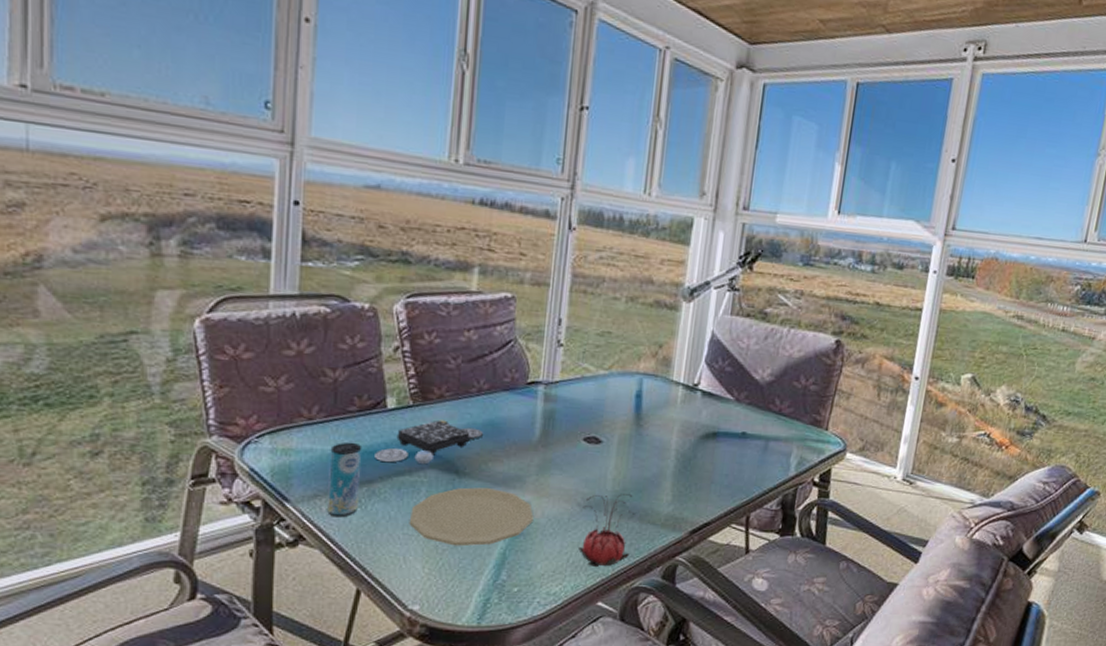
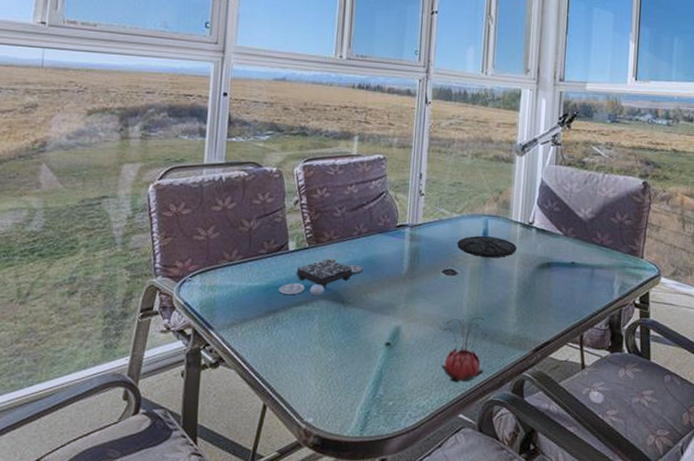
beverage can: present [327,442,362,518] -> none [242,278,270,342]
plate: present [409,487,534,546] -> none [305,314,404,366]
plate: none [603,397,677,424] -> present [457,235,517,257]

